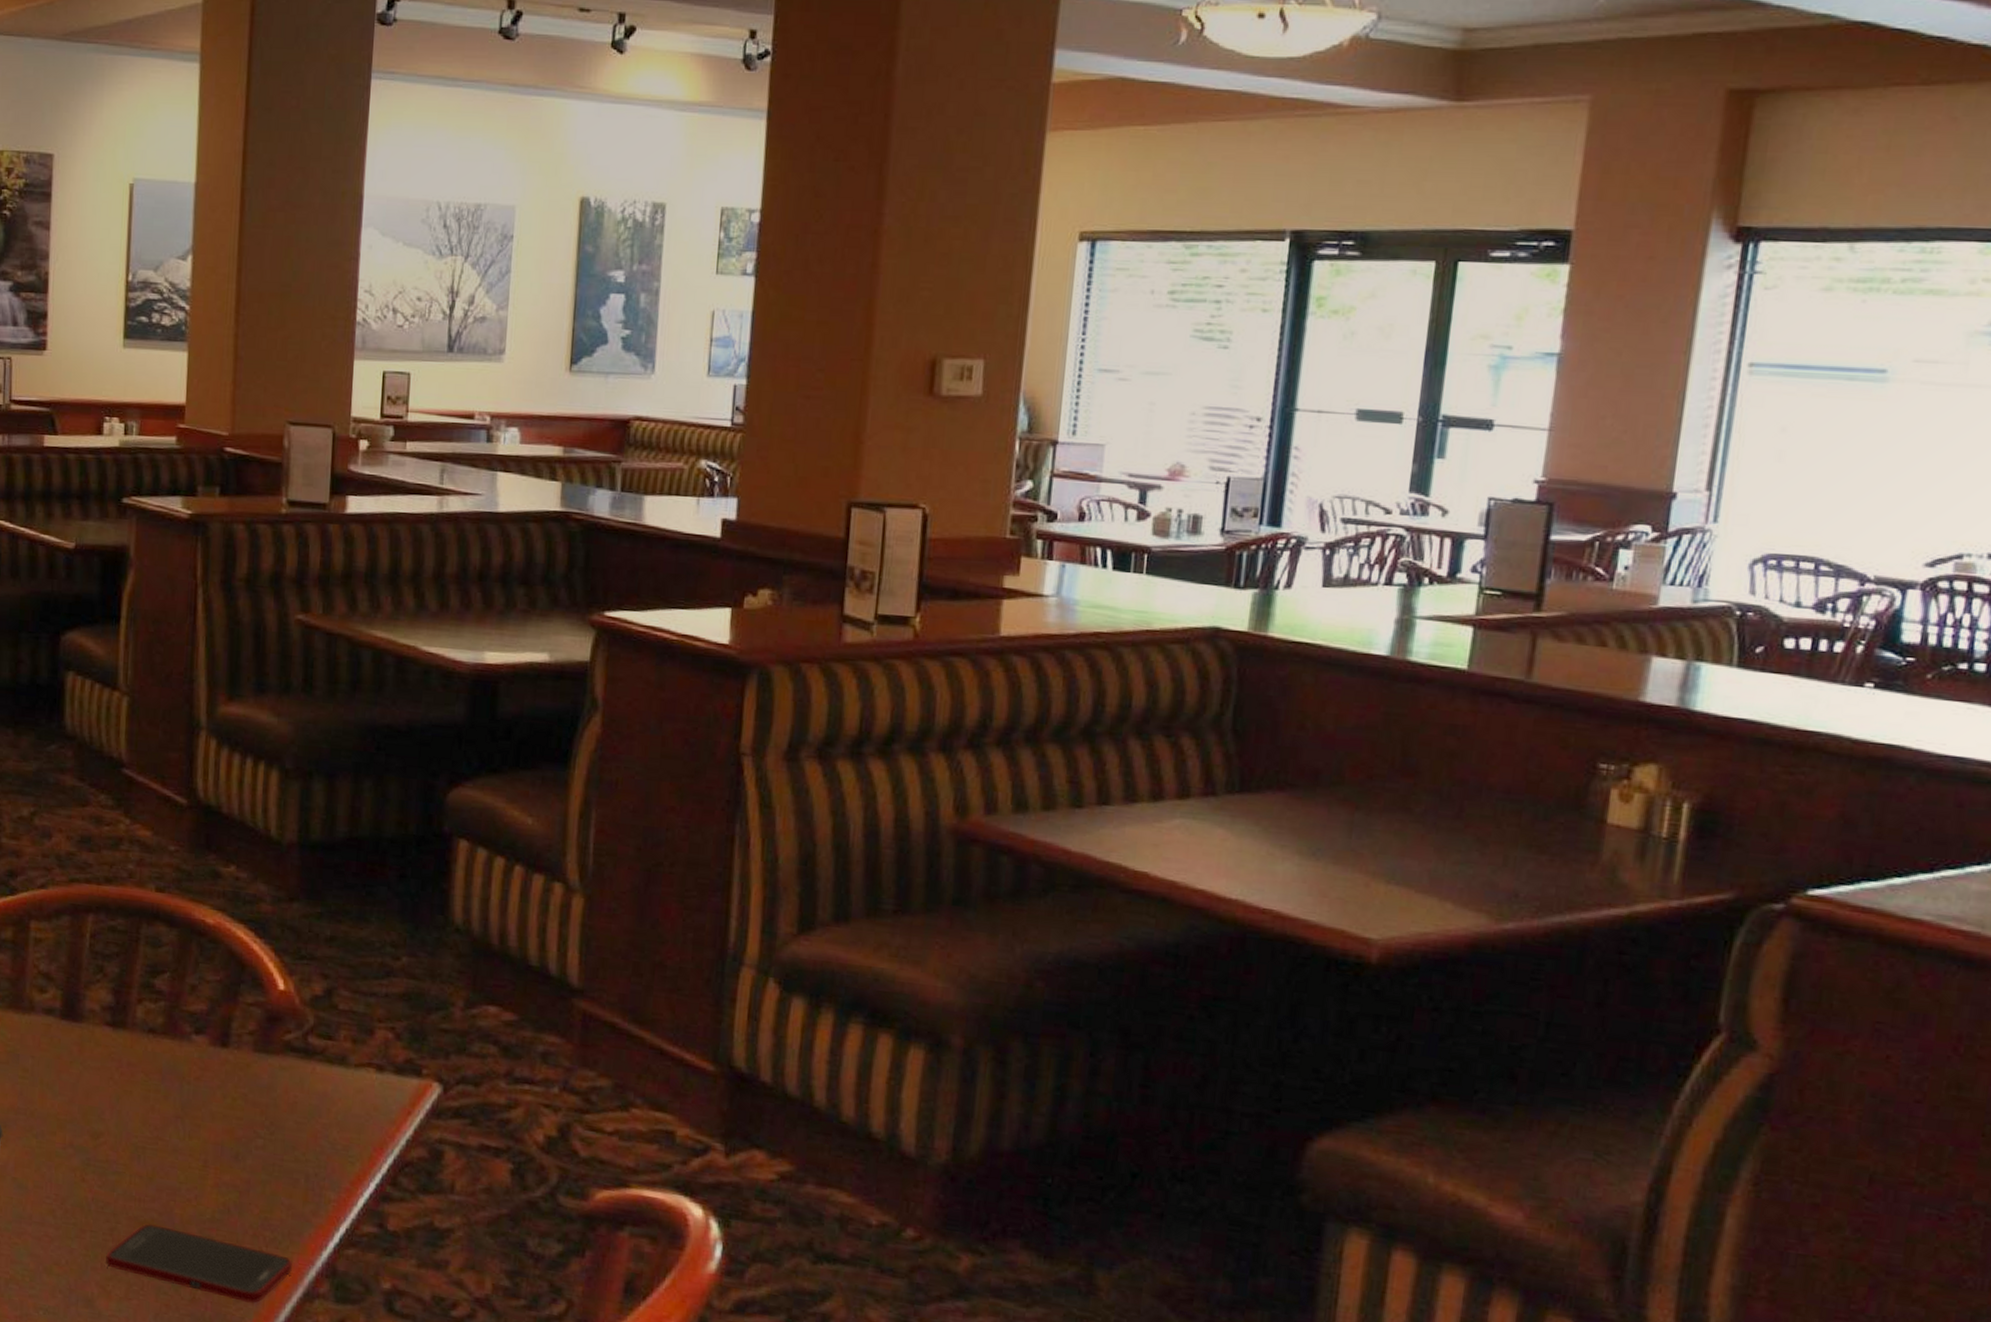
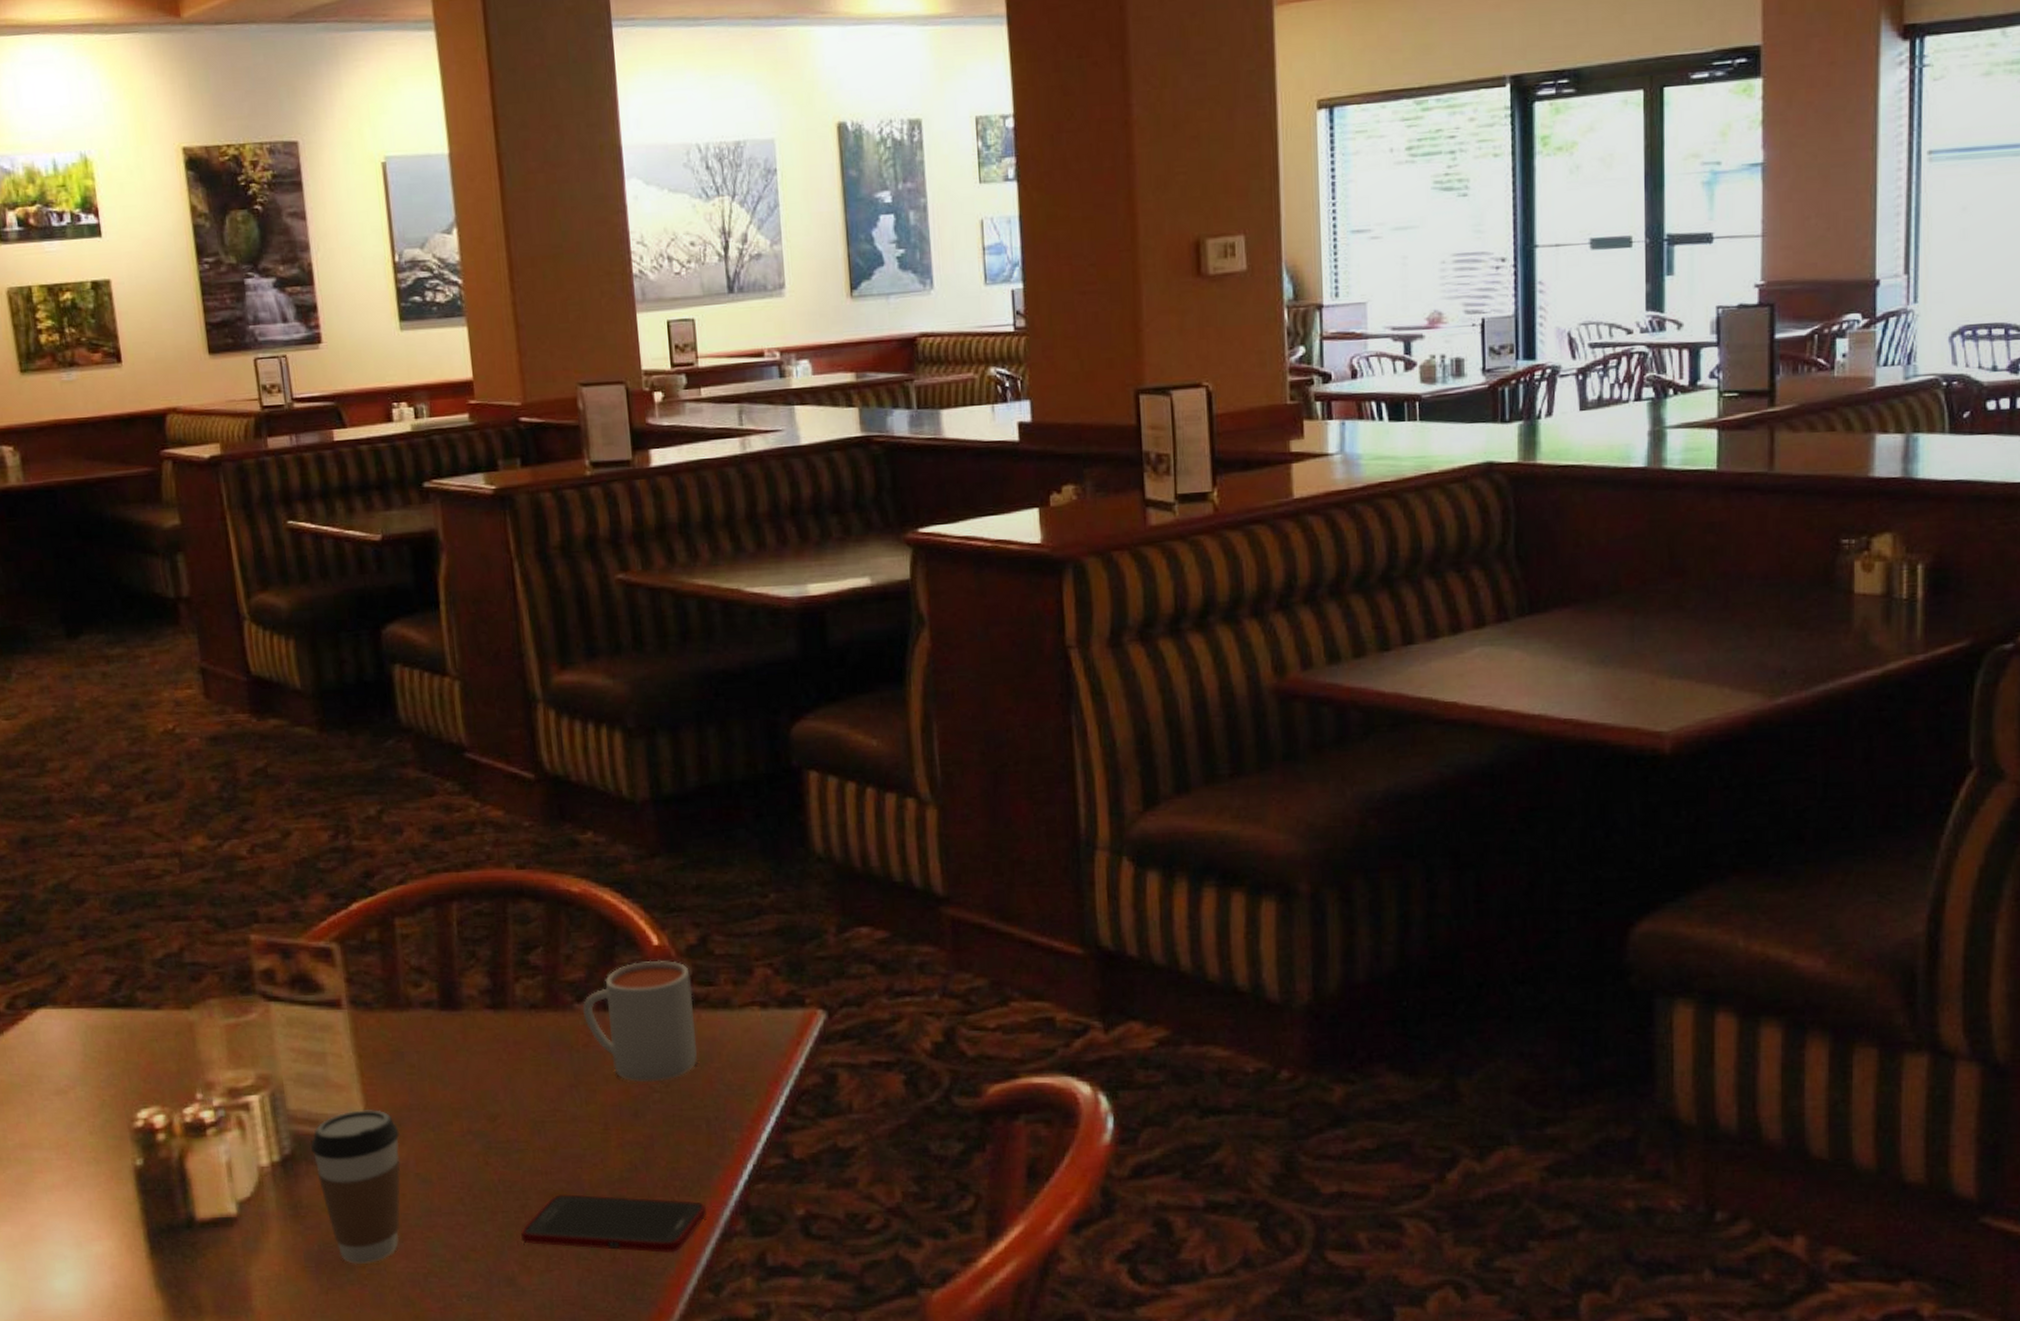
mug: none [200,1003,311,1129] -> present [583,960,698,1083]

